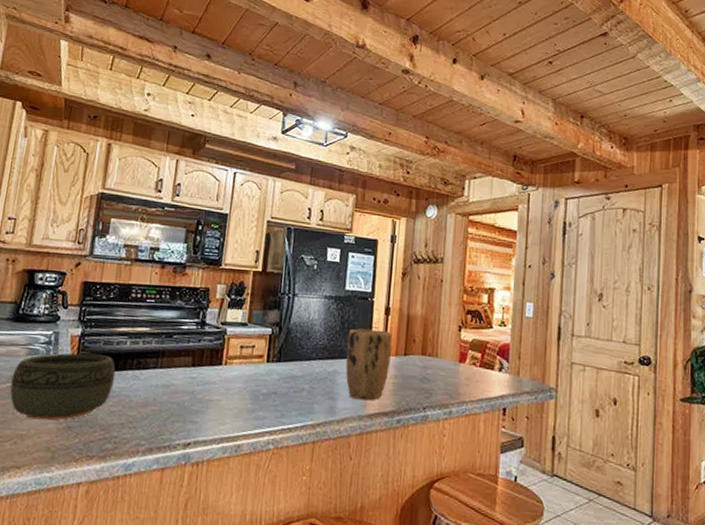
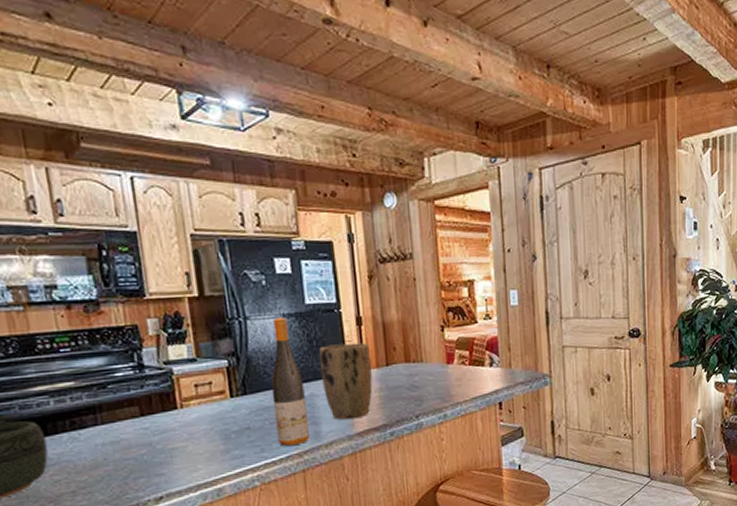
wine bottle: none [297,297,330,417] -> present [271,317,310,447]

